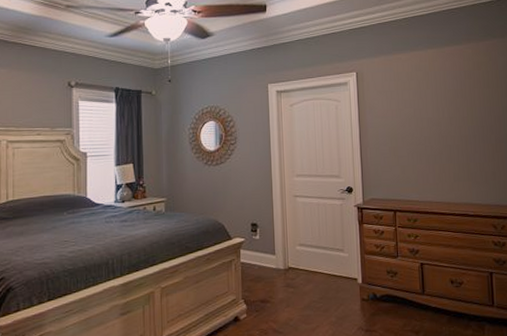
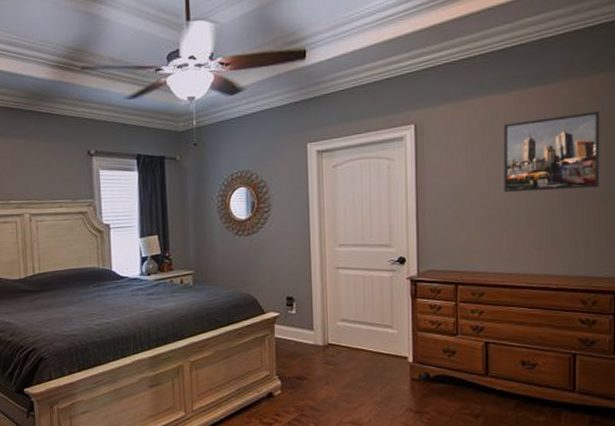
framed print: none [425,69,500,133] -> present [503,111,600,193]

